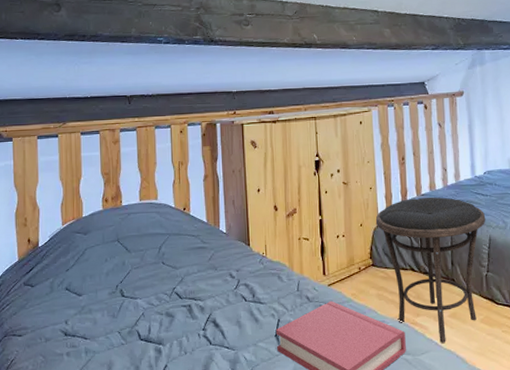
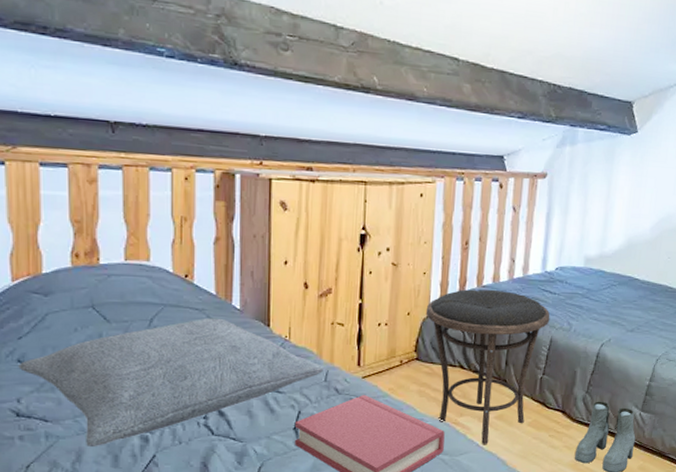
pillow: none [66,241,296,359] -> present [18,318,325,446]

